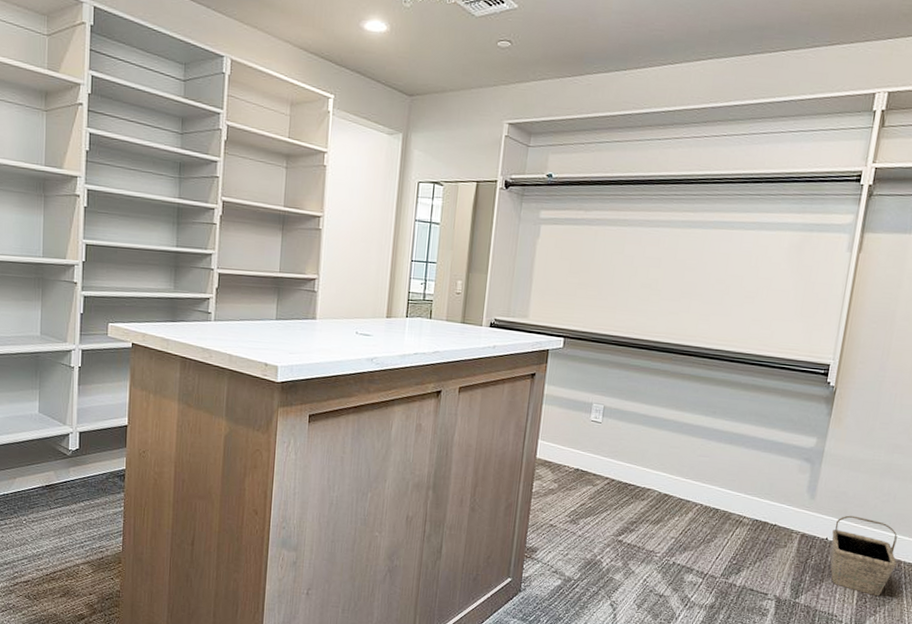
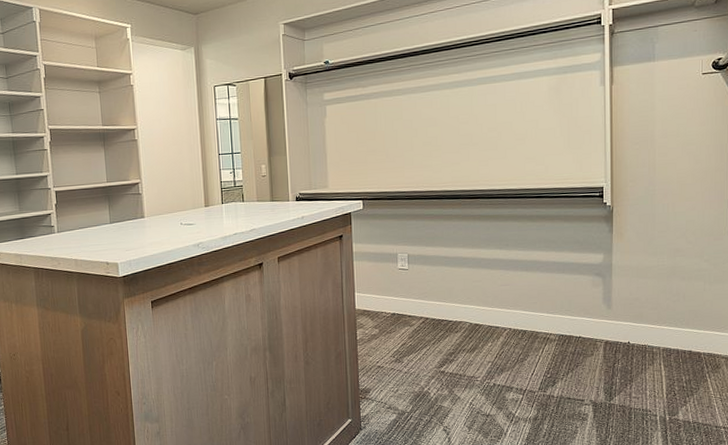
basket: present [830,515,898,597] -> none [633,318,697,388]

